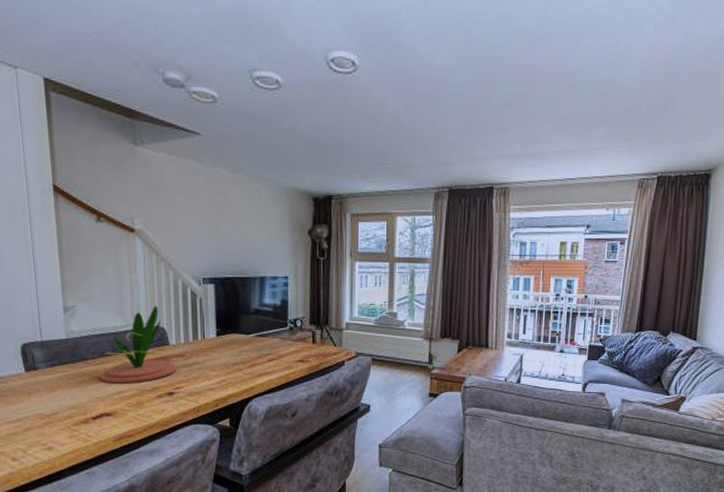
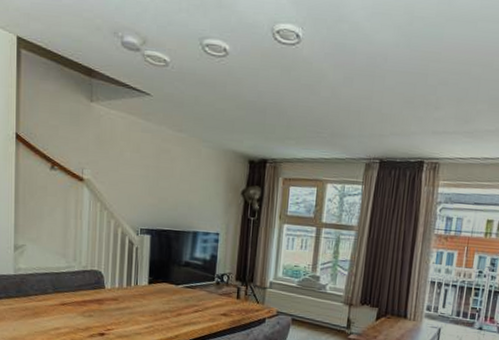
plant: present [99,305,177,384] -> none [40,250,109,322]

